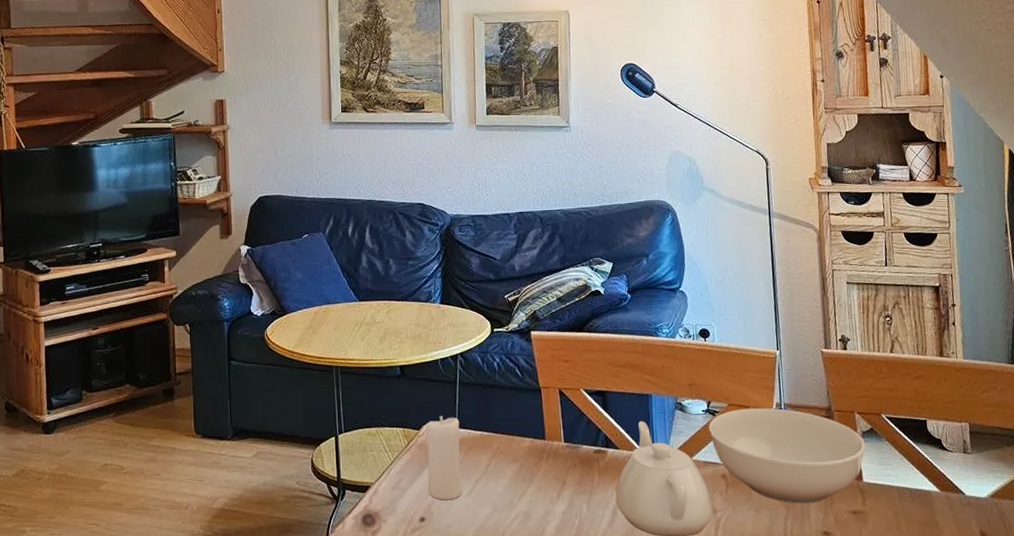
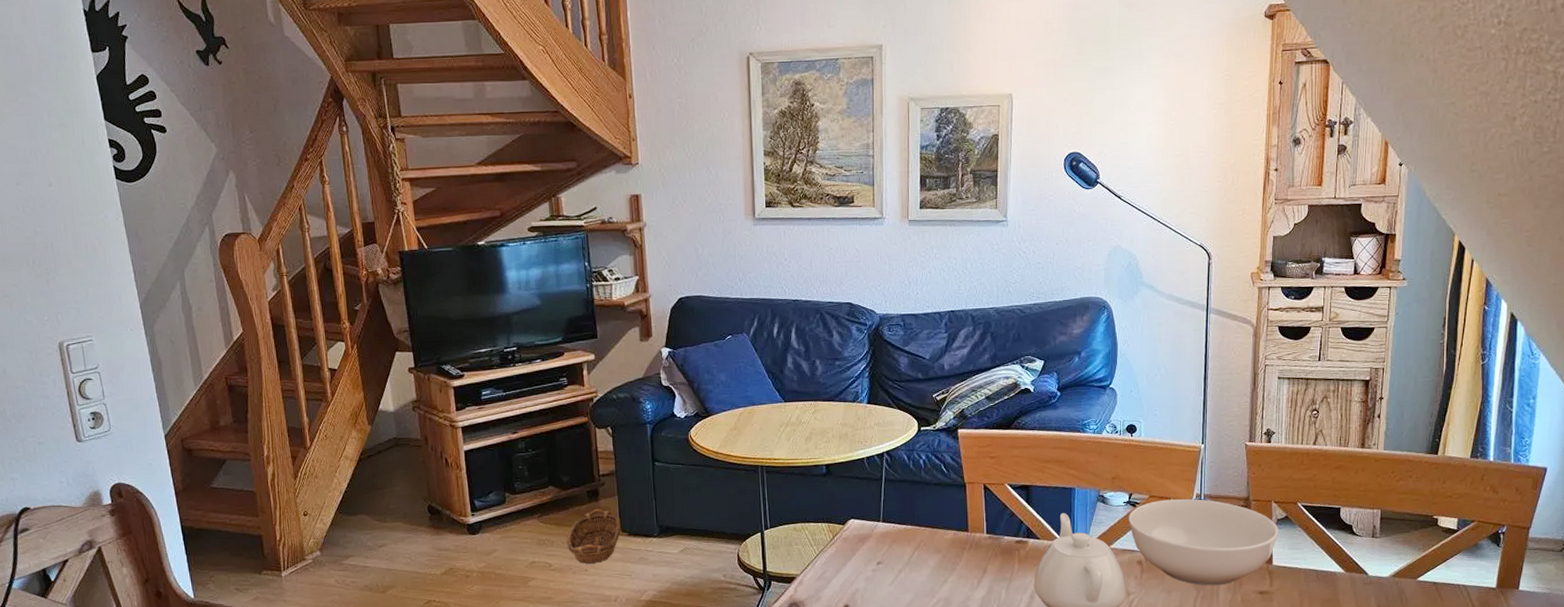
basket: none [140,408,196,467] -> present [566,508,622,563]
candle: present [425,416,462,500] -> none [850,511,885,589]

